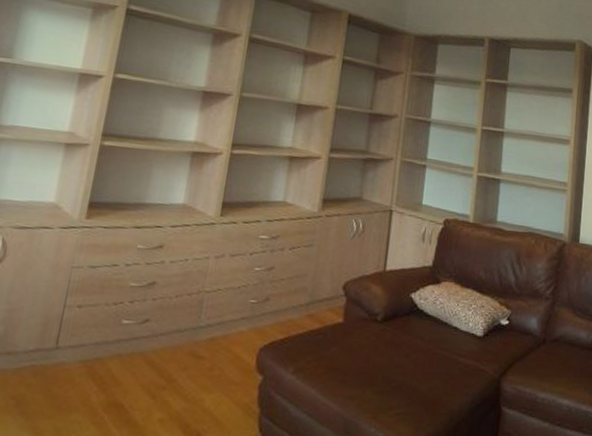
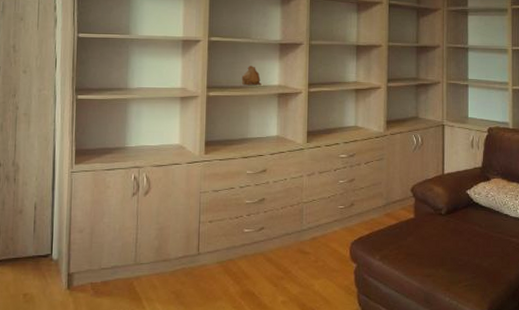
decorative figurine: none [147,114,174,140] -> present [241,66,262,86]

